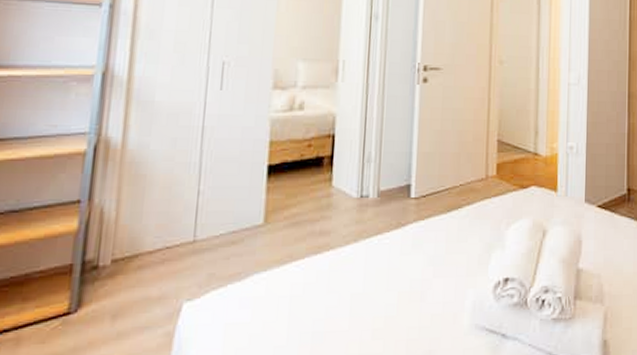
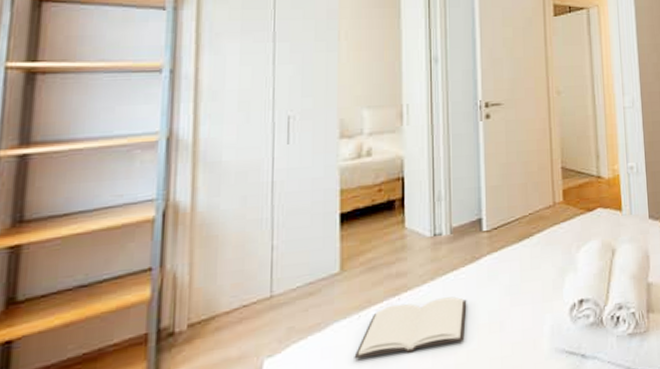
book: none [271,261,389,313] -> present [354,296,467,360]

